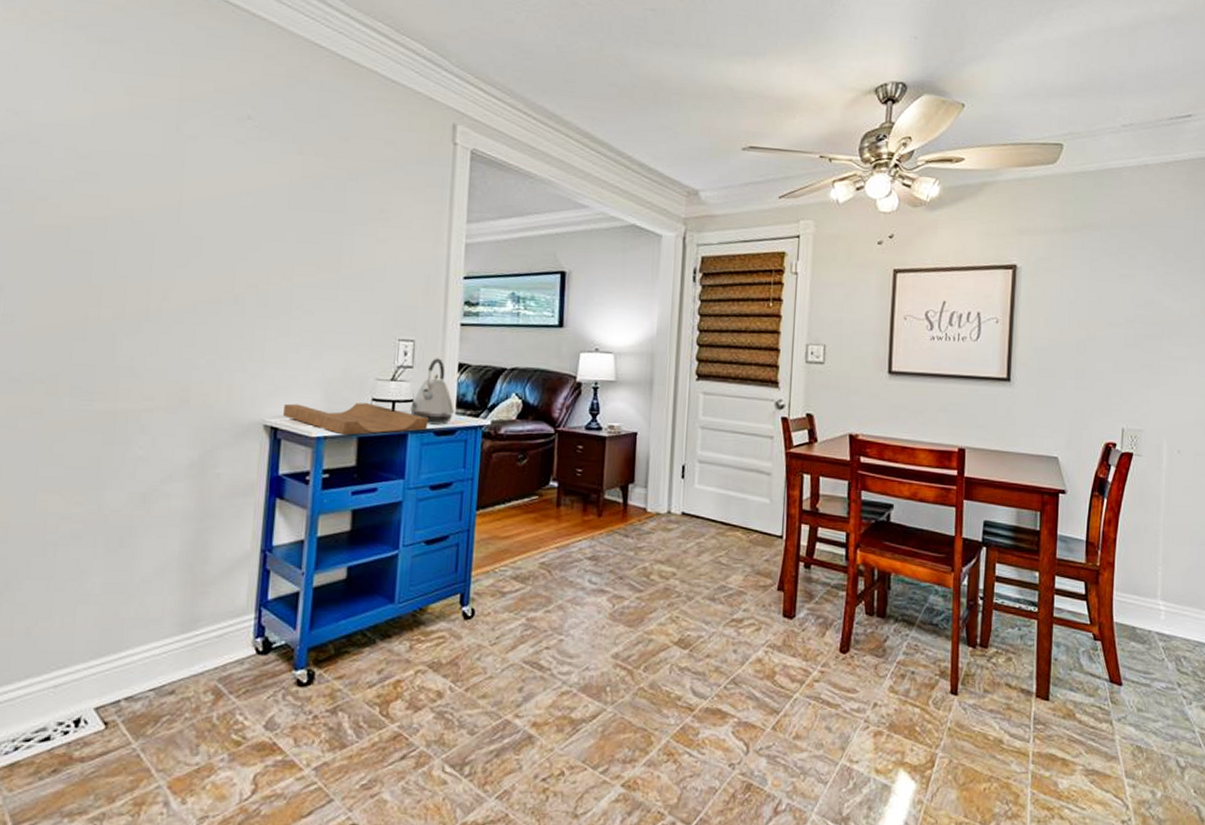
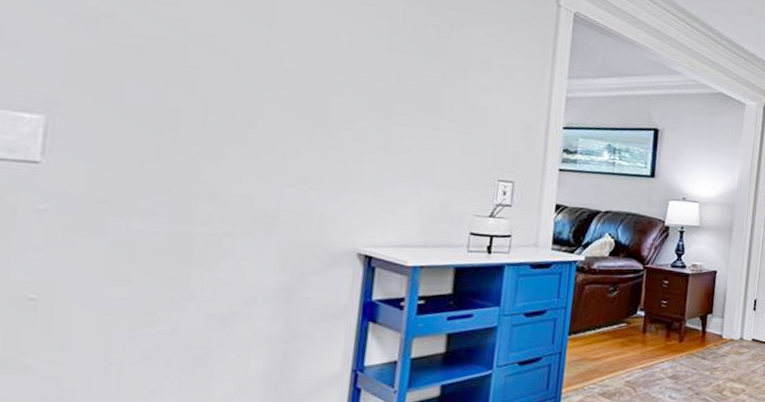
cutting board: present [283,403,428,436] -> none [378,234,525,266]
kettle: present [409,358,454,425] -> none [506,198,550,259]

